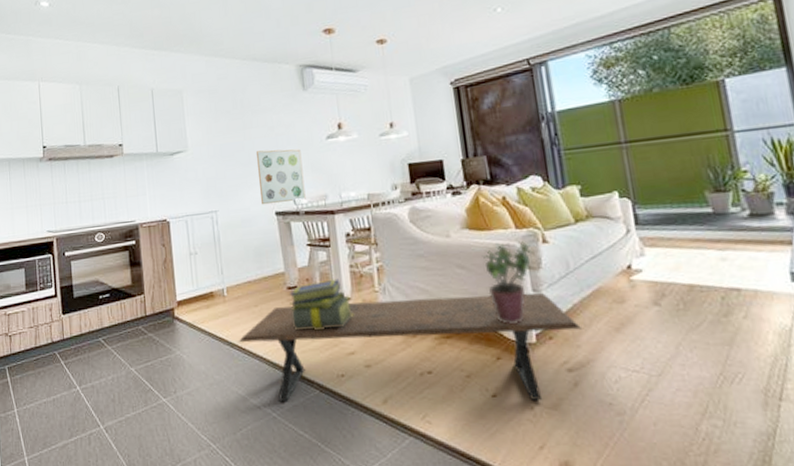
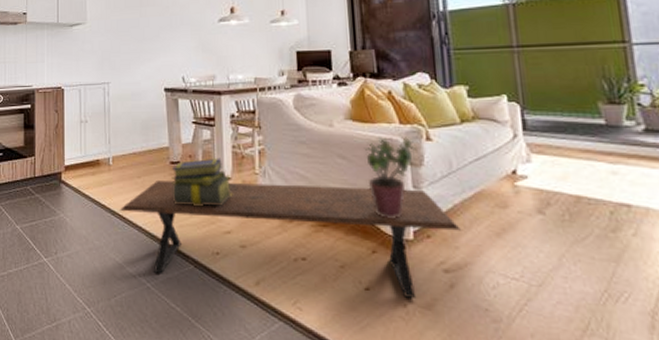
wall art: present [257,149,306,205] -> none [151,28,195,81]

